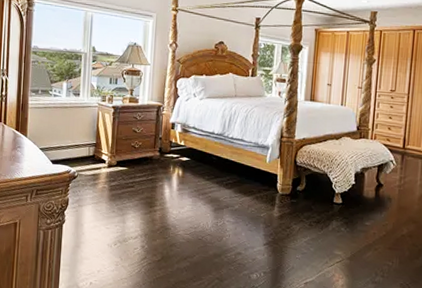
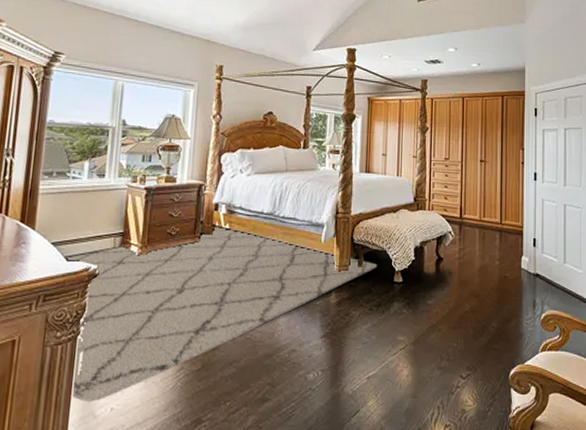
rug: none [50,142,318,277] -> present [64,226,377,403]

